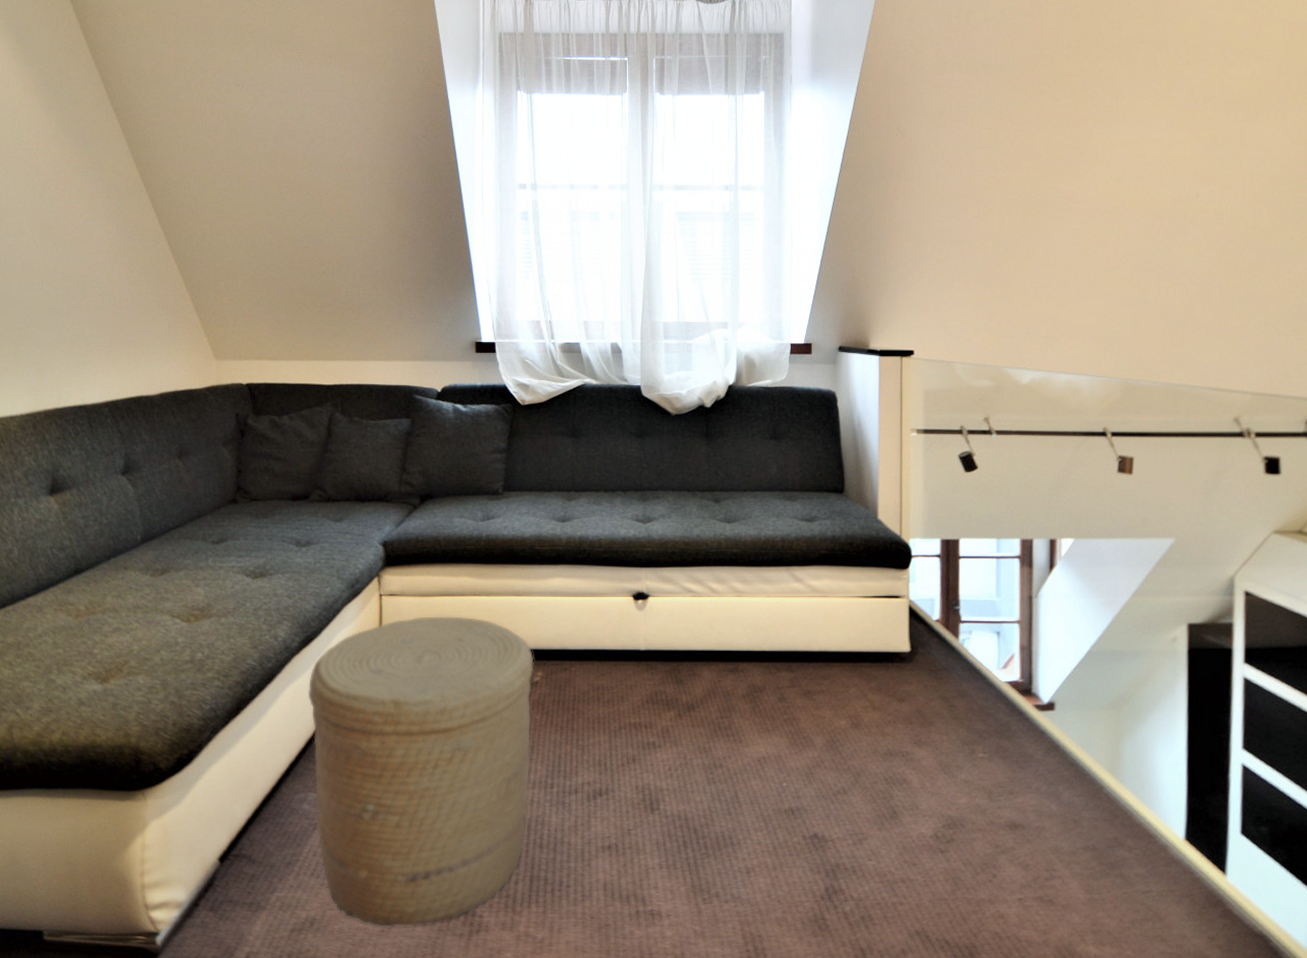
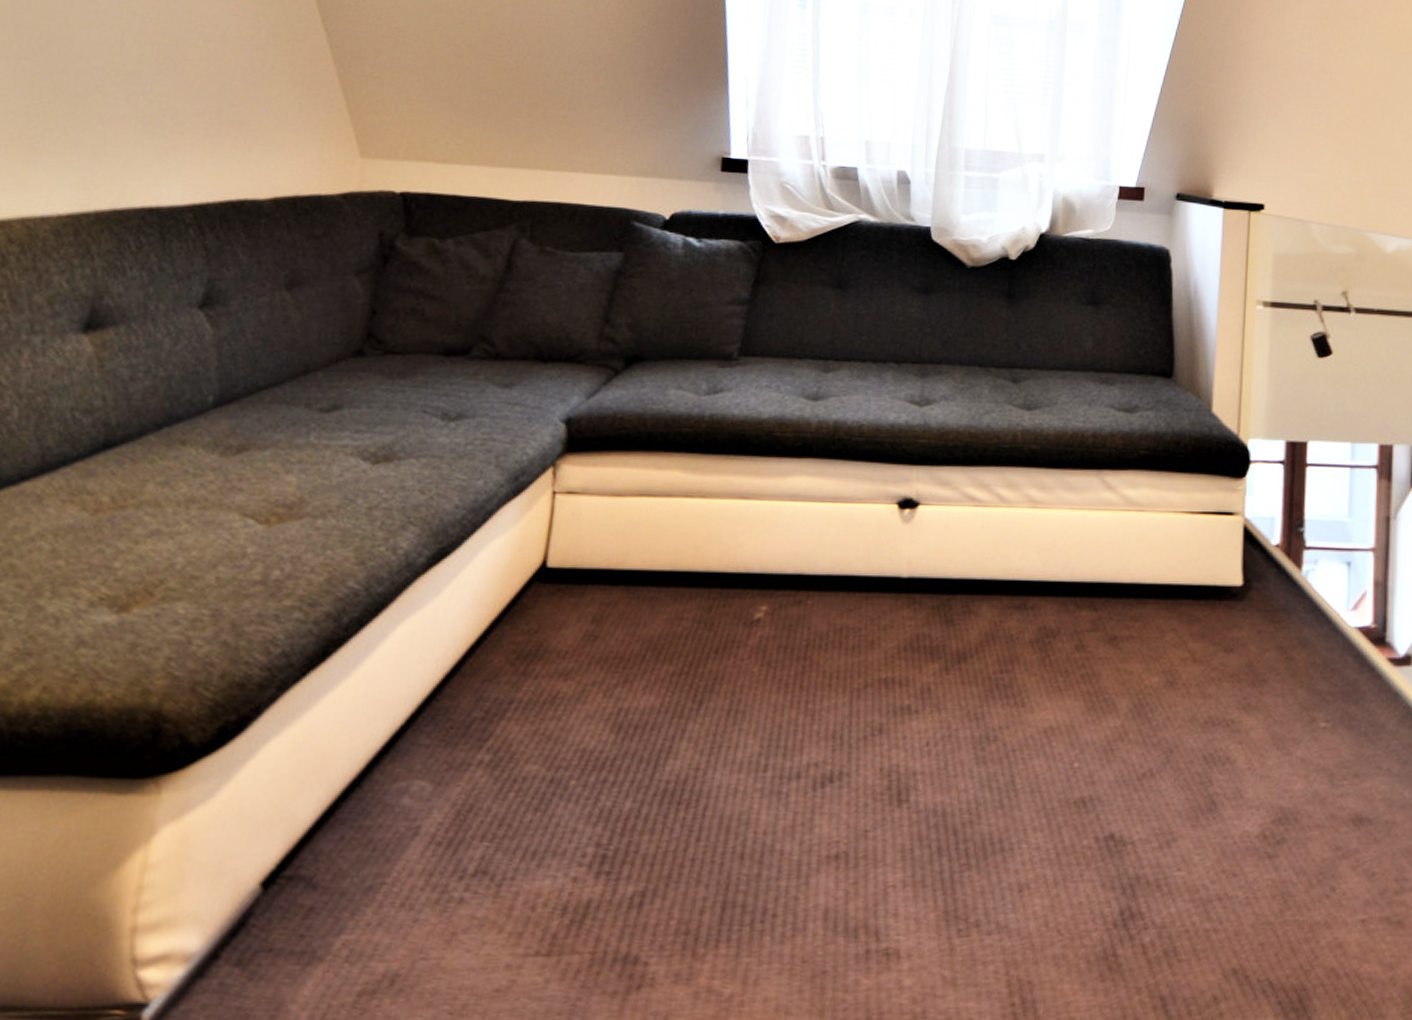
basket: present [307,616,534,927] -> none [418,524,758,984]

